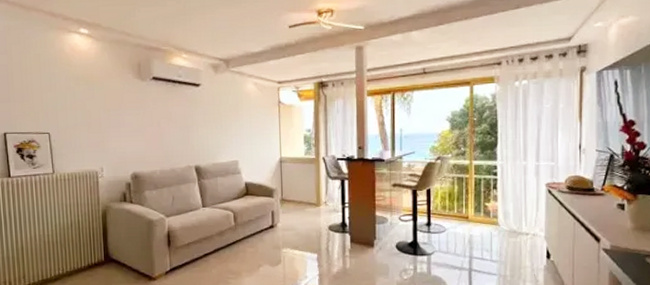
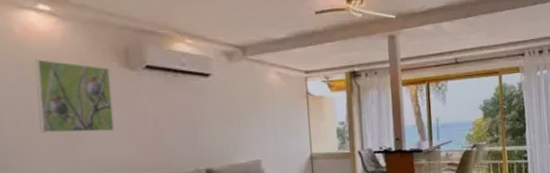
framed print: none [78,72,130,131] -> present [35,59,114,133]

